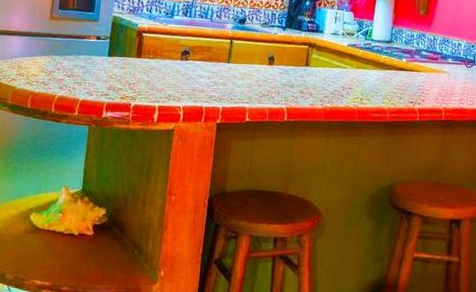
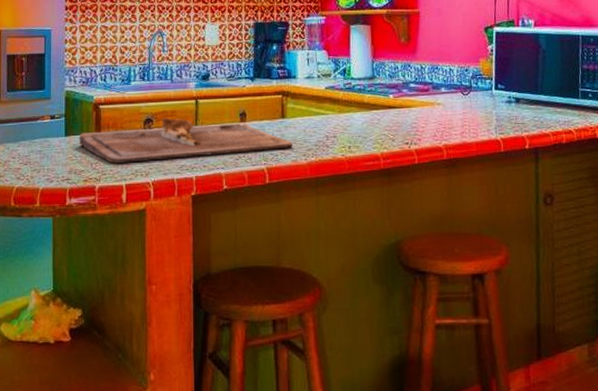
cutting board: none [120,52,312,93] -> present [79,118,292,163]

